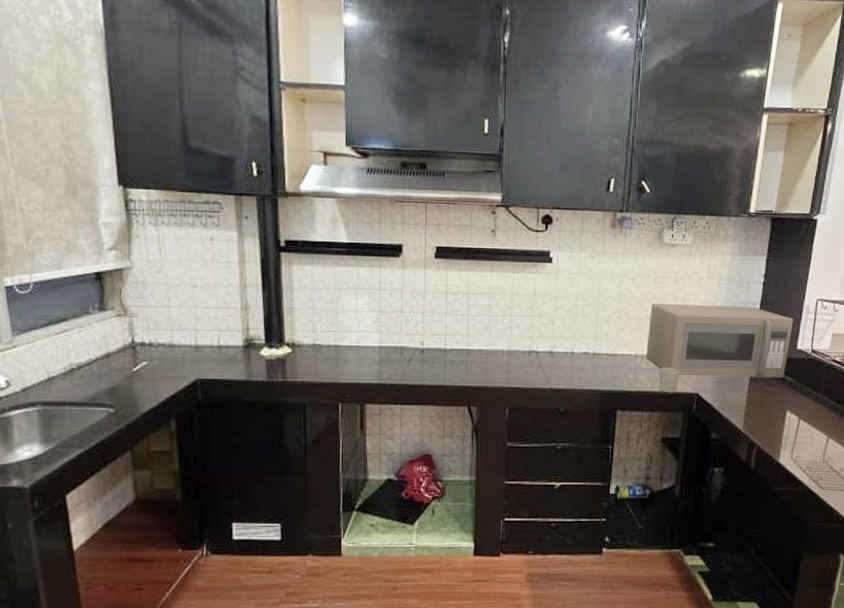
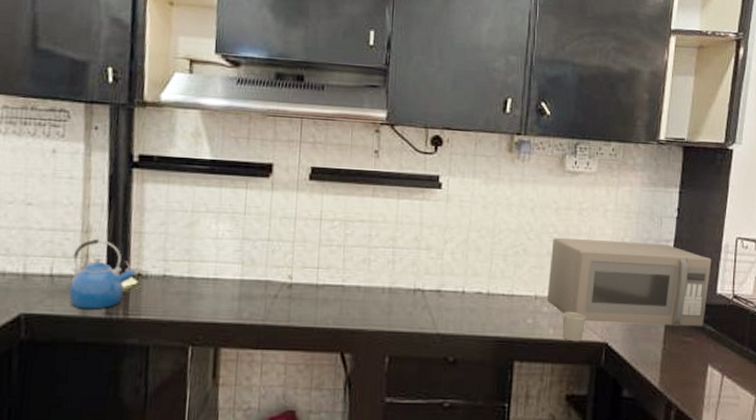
kettle: none [235,314,290,374] -> present [69,238,136,310]

